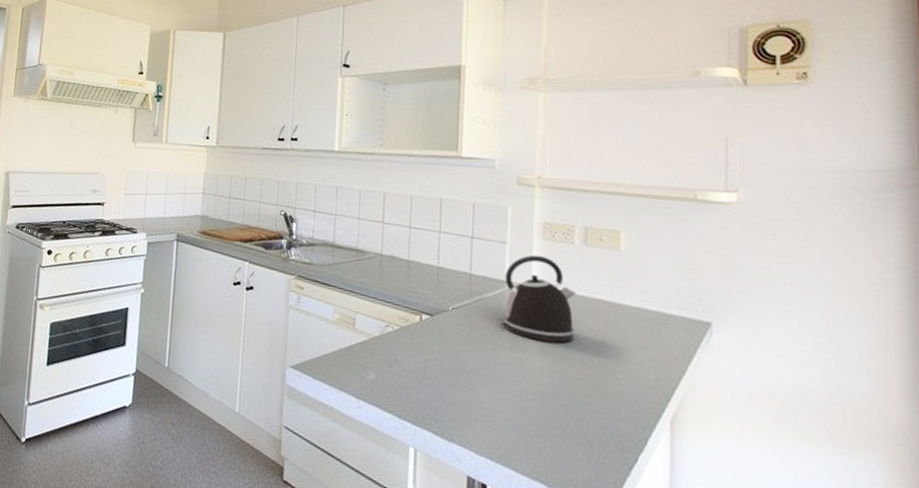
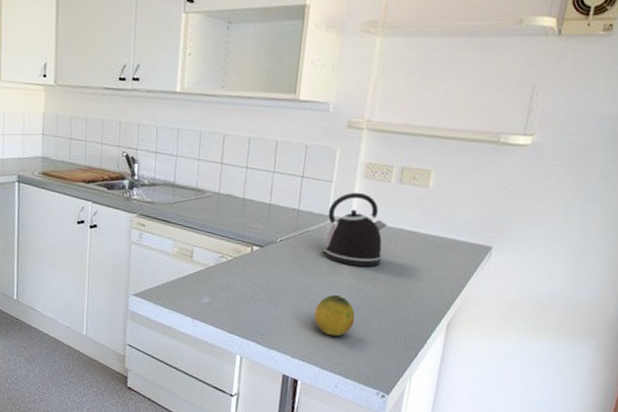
fruit: none [500,376,551,430] -> present [314,295,355,337]

